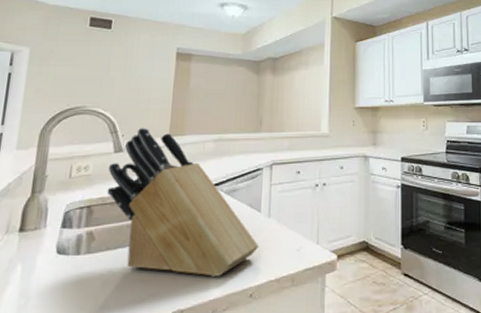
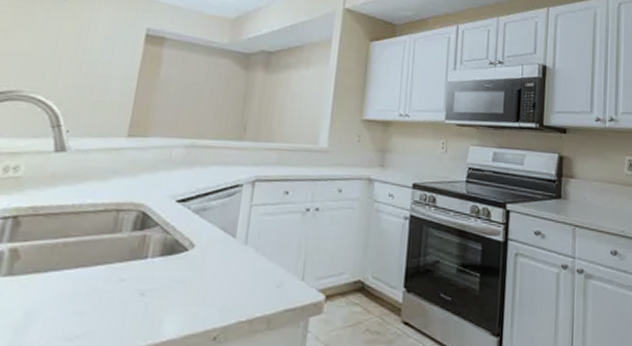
knife block: present [107,127,260,277] -> none [40,122,231,313]

